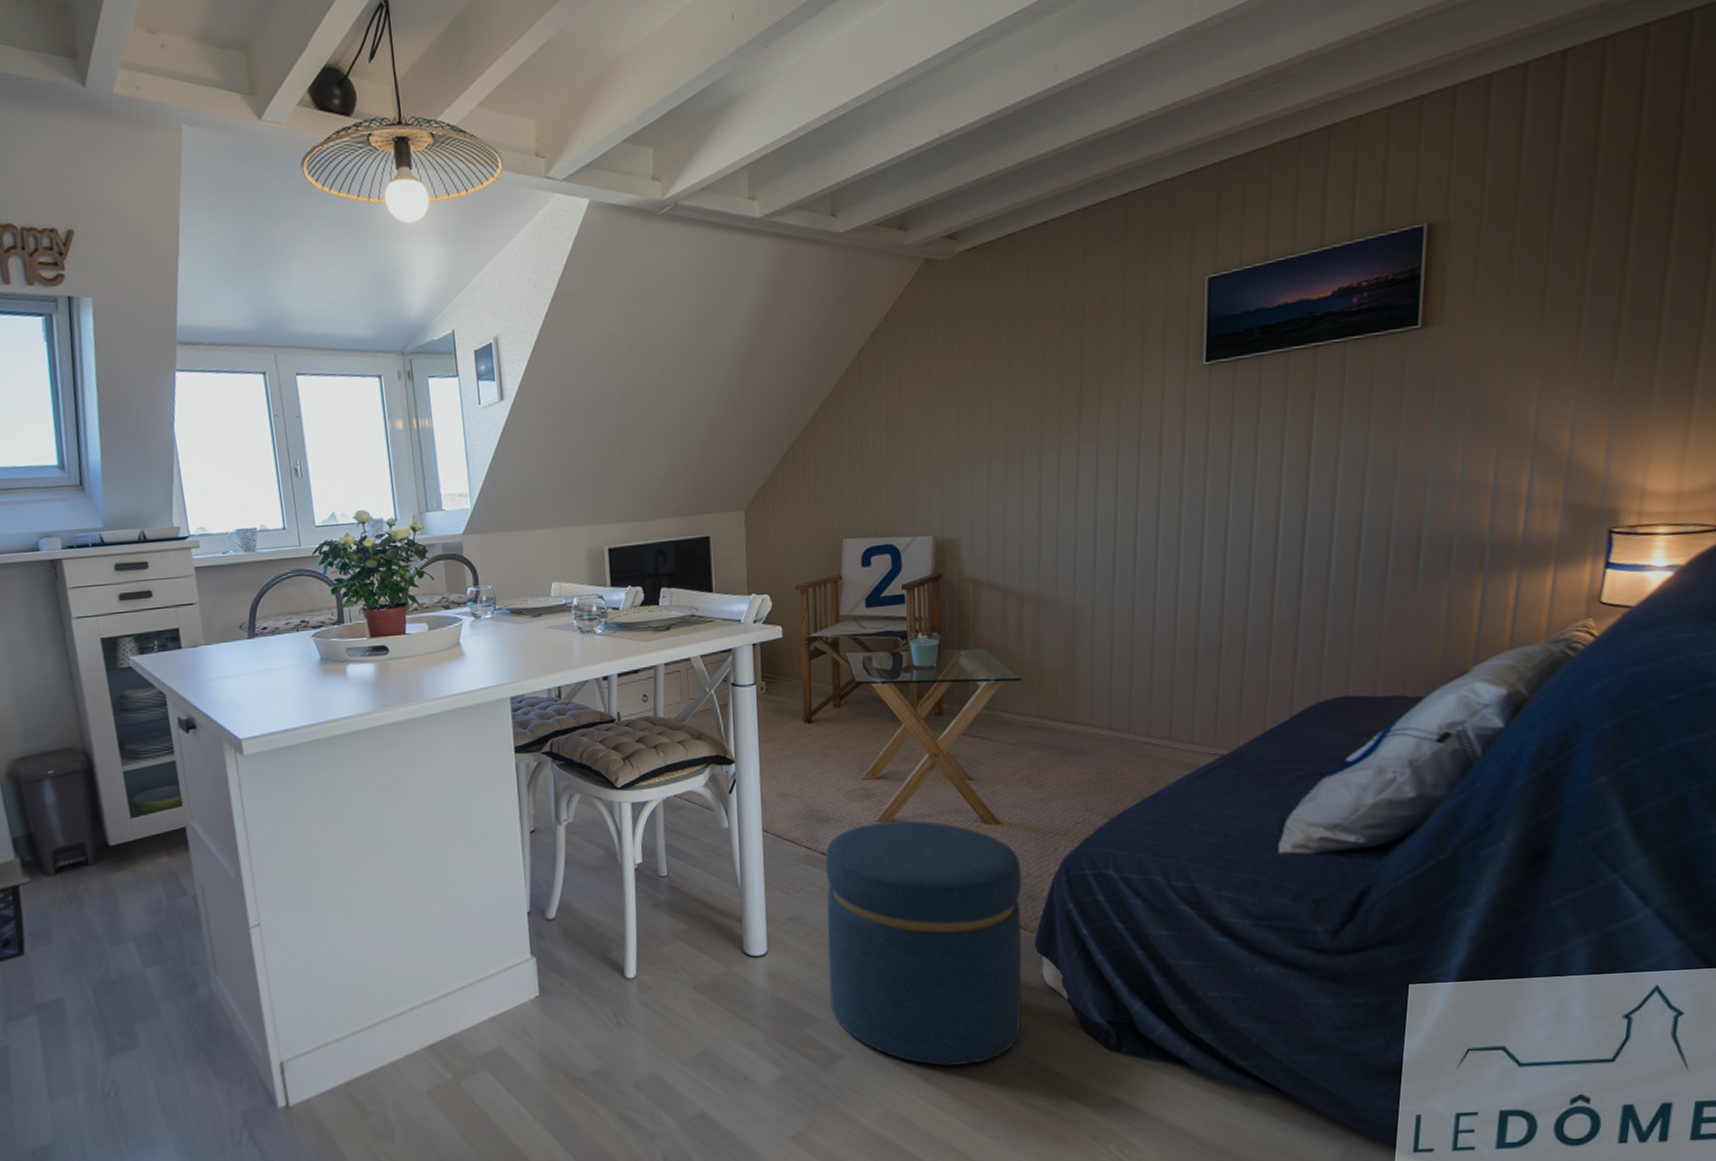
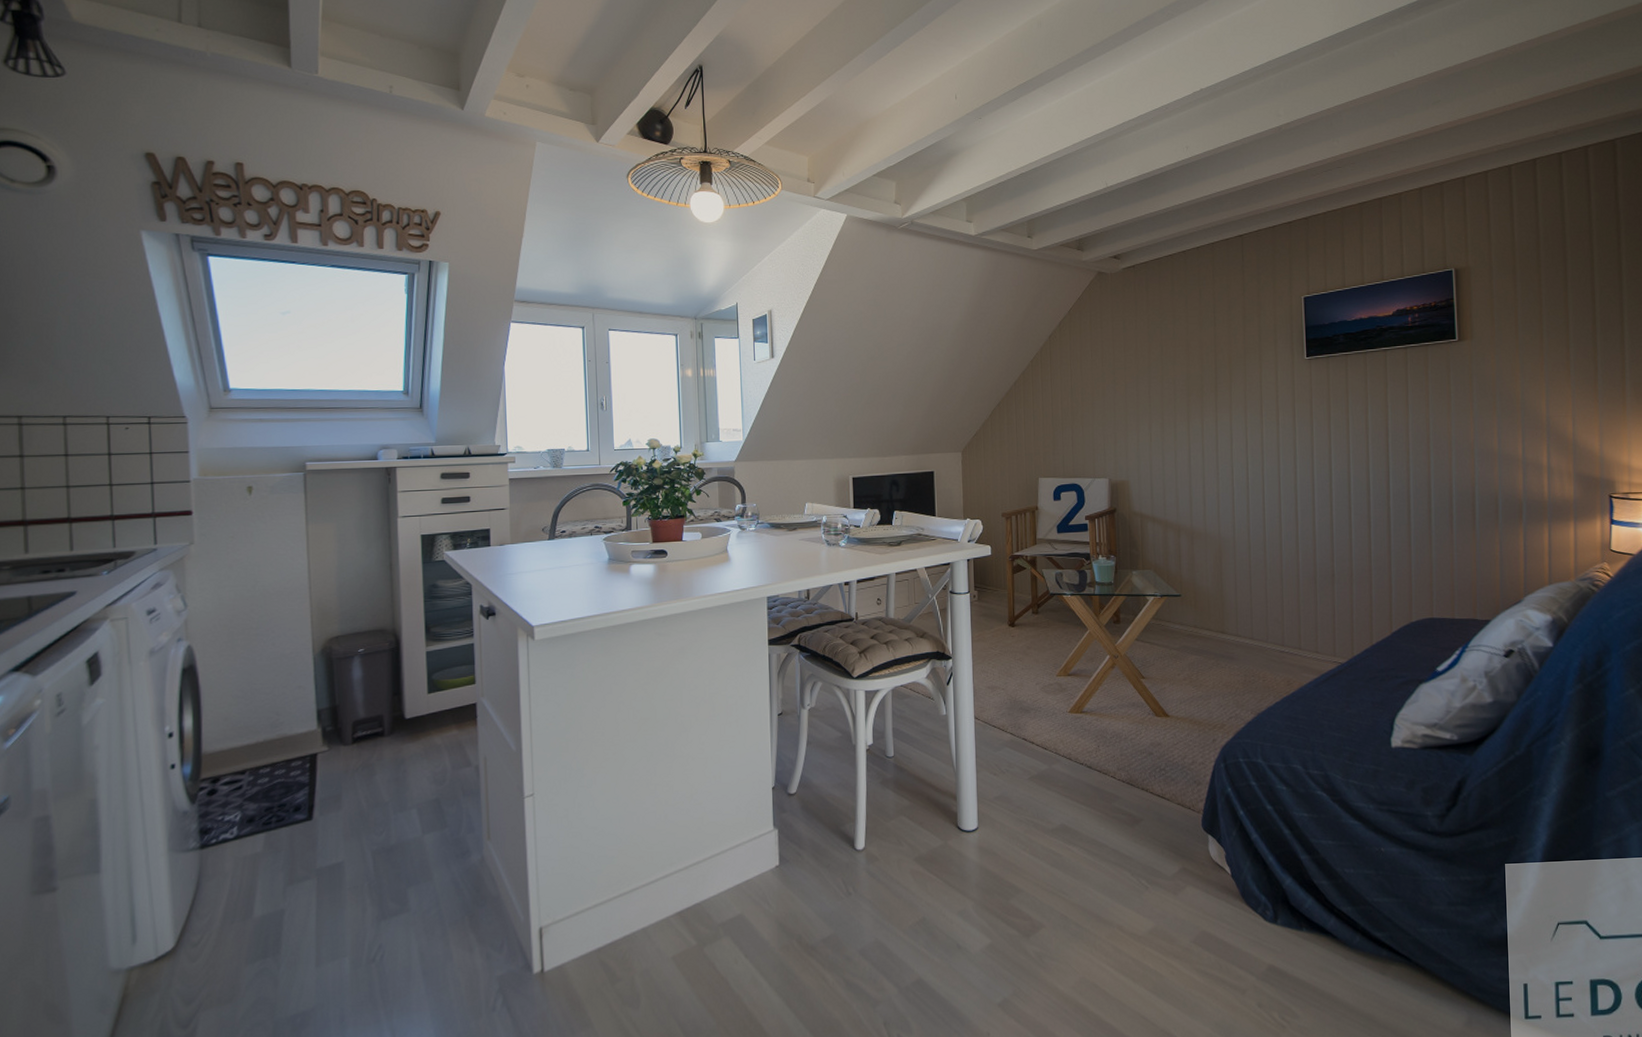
ottoman: present [826,820,1022,1066] -> none [1027,712,1194,935]

